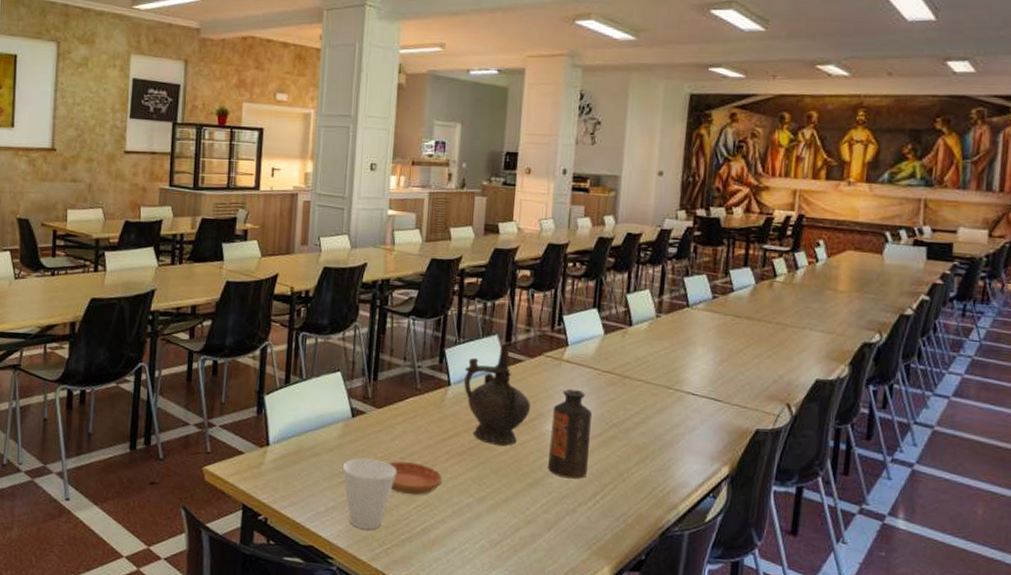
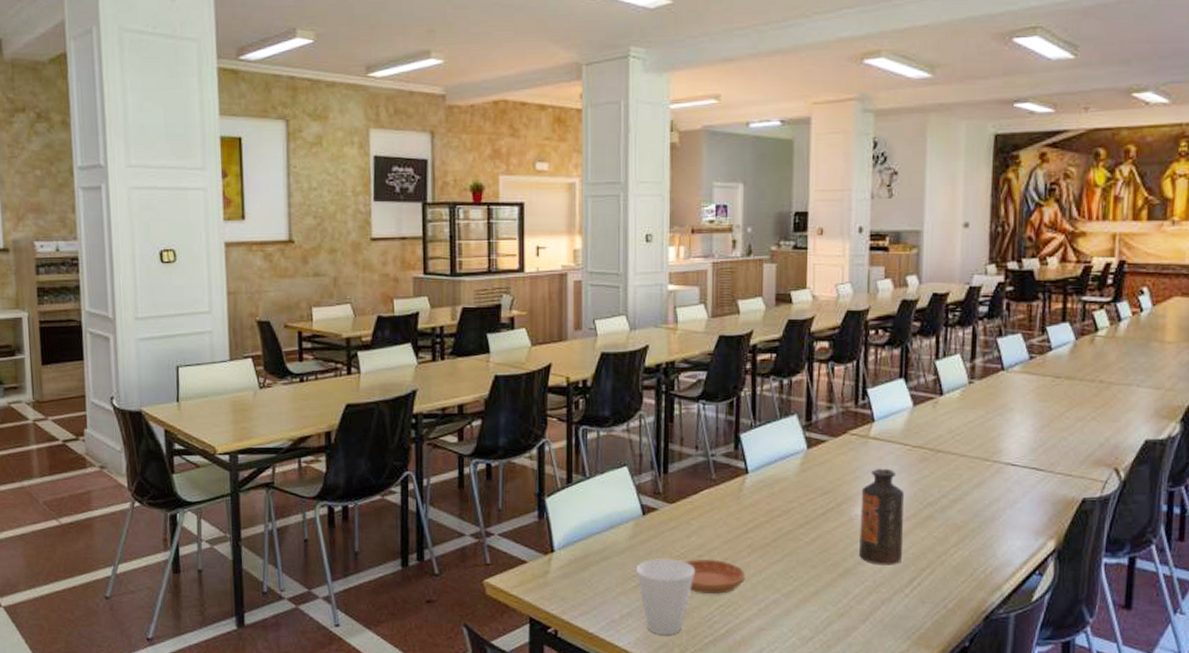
ceremonial vessel: present [464,344,530,446] -> none [763,425,836,534]

